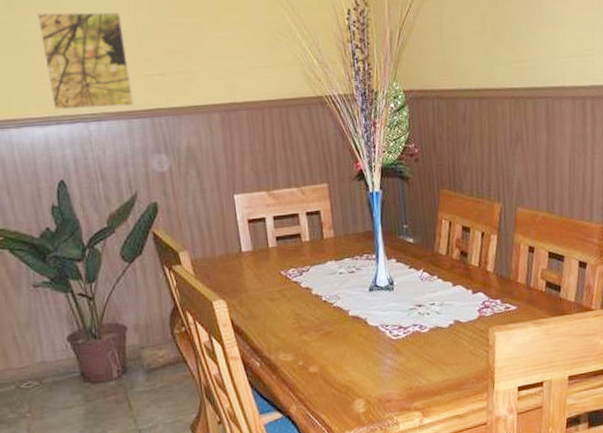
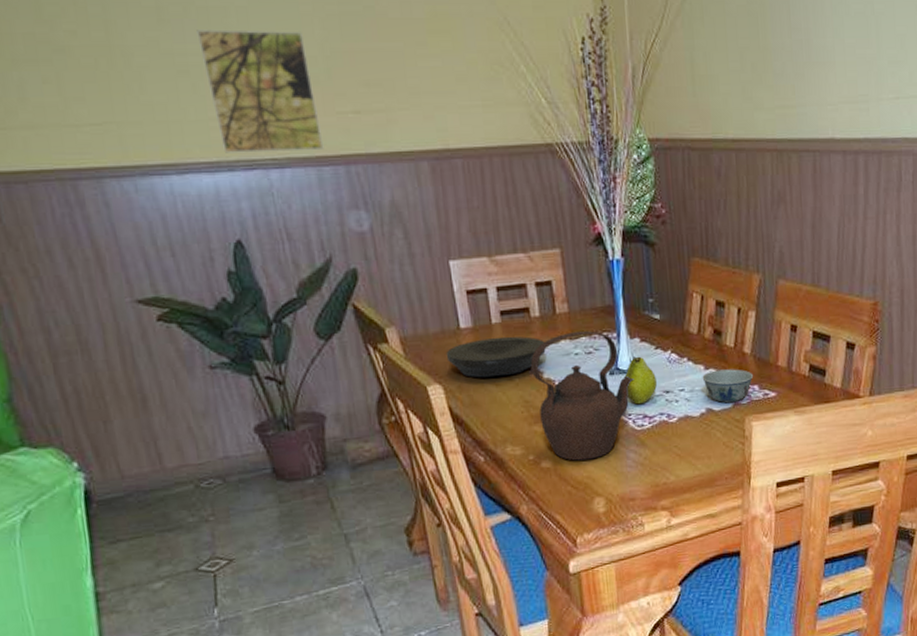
plate: none [229,258,315,294] -> present [445,336,546,378]
teapot: none [301,253,391,367] -> present [530,331,634,461]
fruit: none [382,274,411,317] -> present [624,356,658,405]
bowl: none [450,285,496,316] -> present [702,369,754,403]

